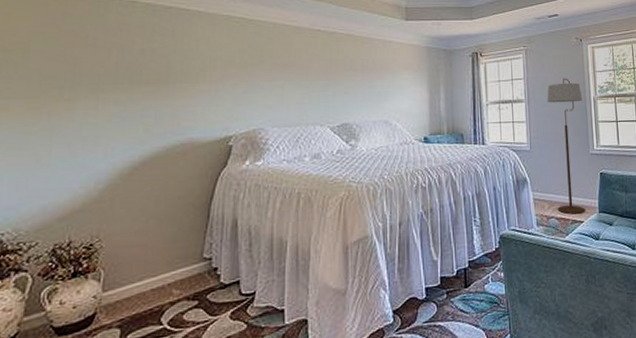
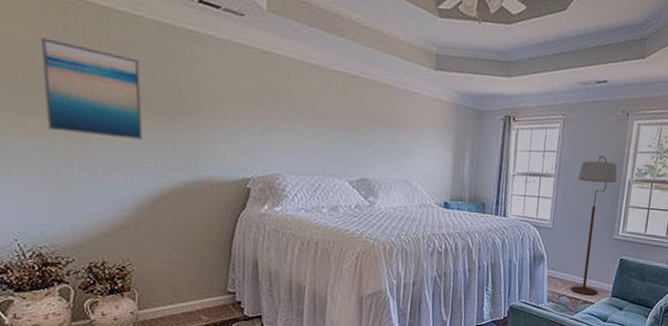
wall art: none [31,28,131,112] -> present [40,37,143,140]

